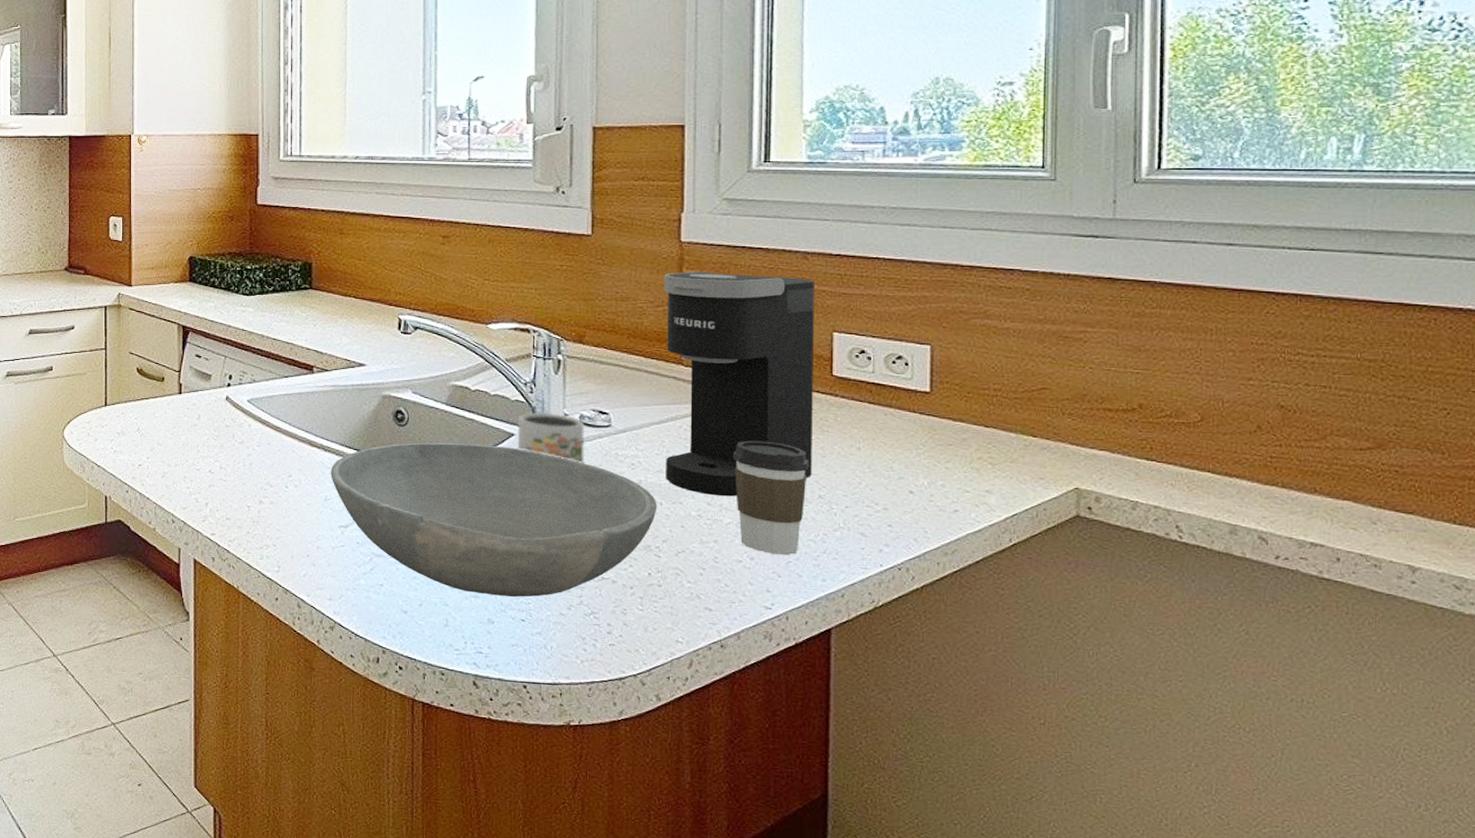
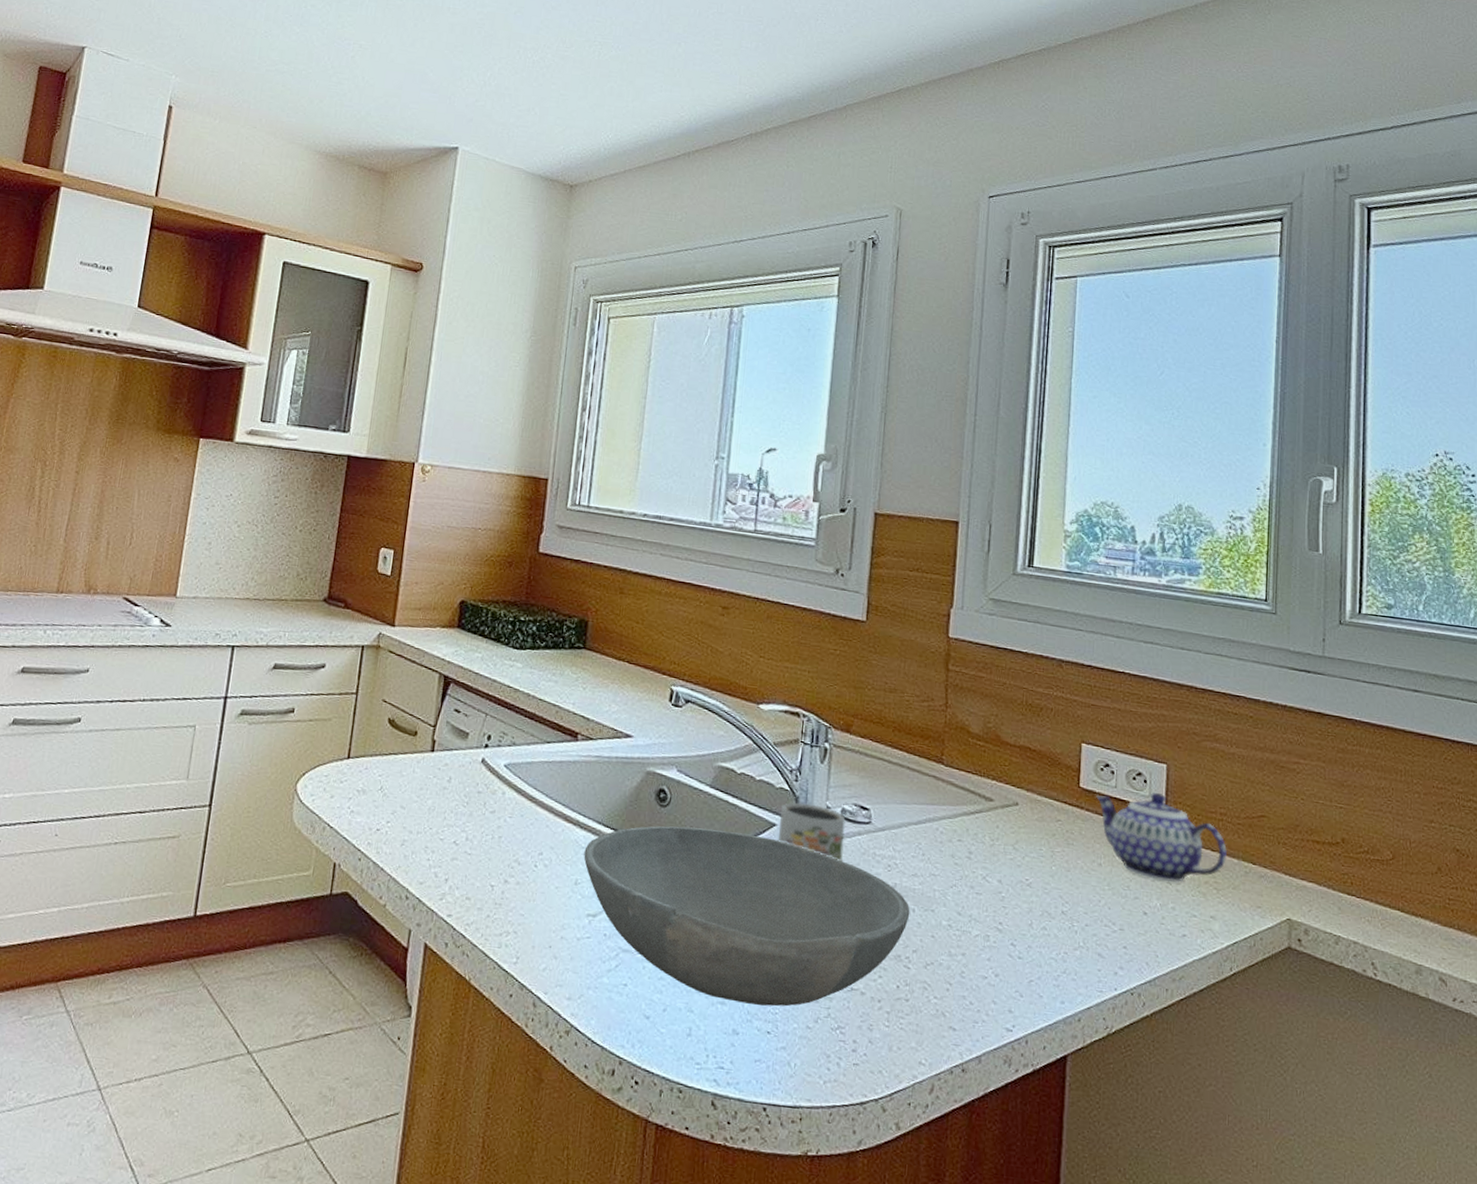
coffee maker: present [664,271,815,497] -> none [920,668,1067,908]
coffee cup: present [732,440,809,556] -> none [984,848,1055,974]
teapot: none [852,375,1004,461] -> present [1096,793,1228,883]

